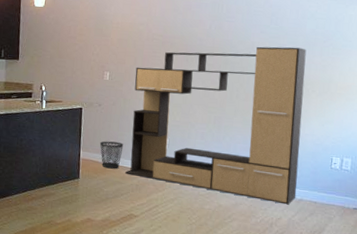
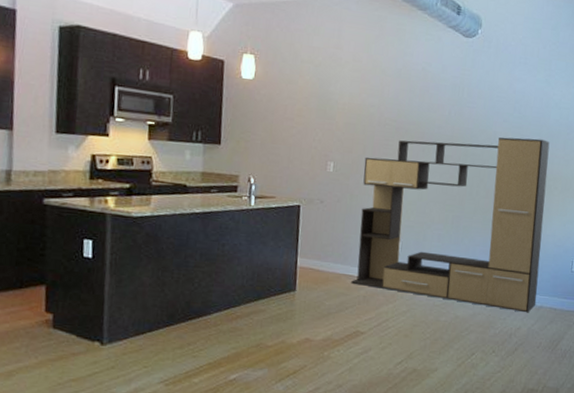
wastebasket: present [99,141,124,169] -> none [321,245,350,278]

